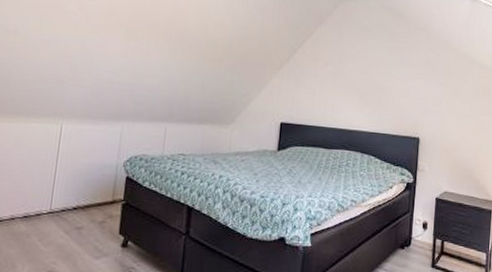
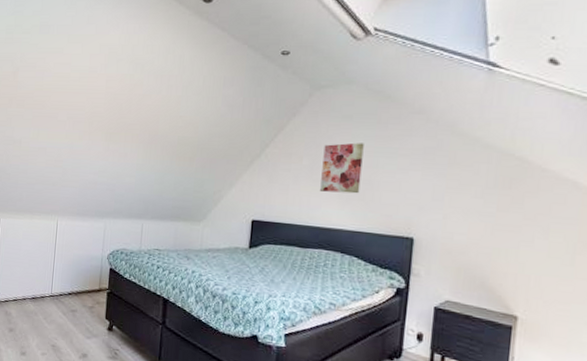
wall art: none [343,52,380,99] -> present [320,142,364,194]

